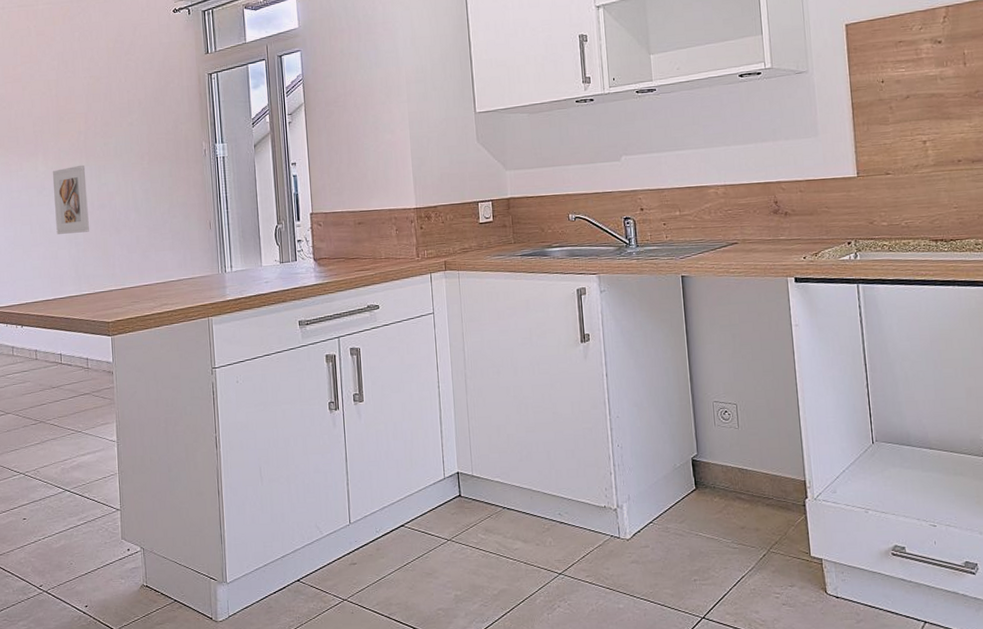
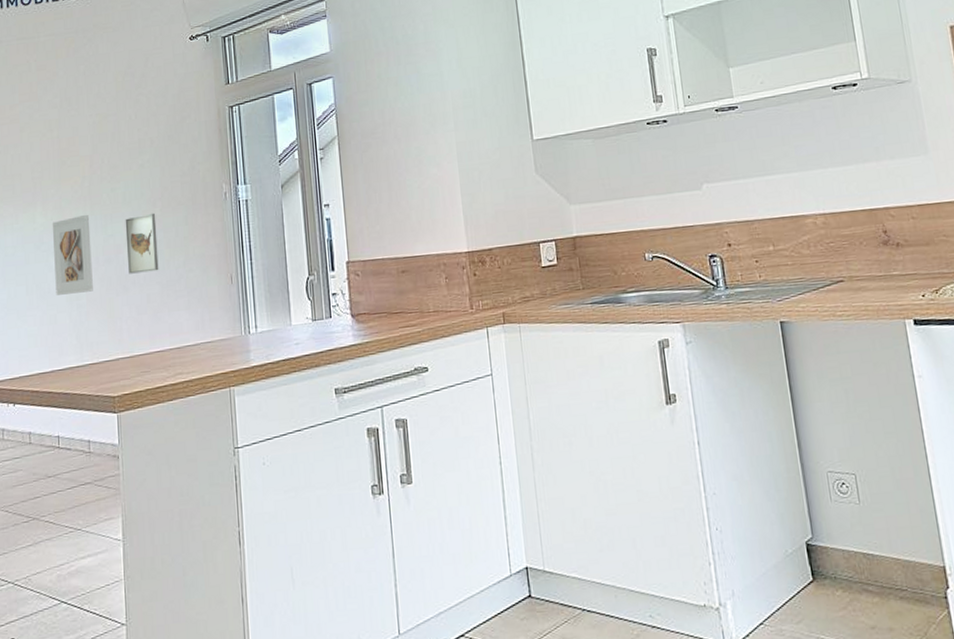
wall art: none [116,165,147,218] -> present [125,213,159,274]

